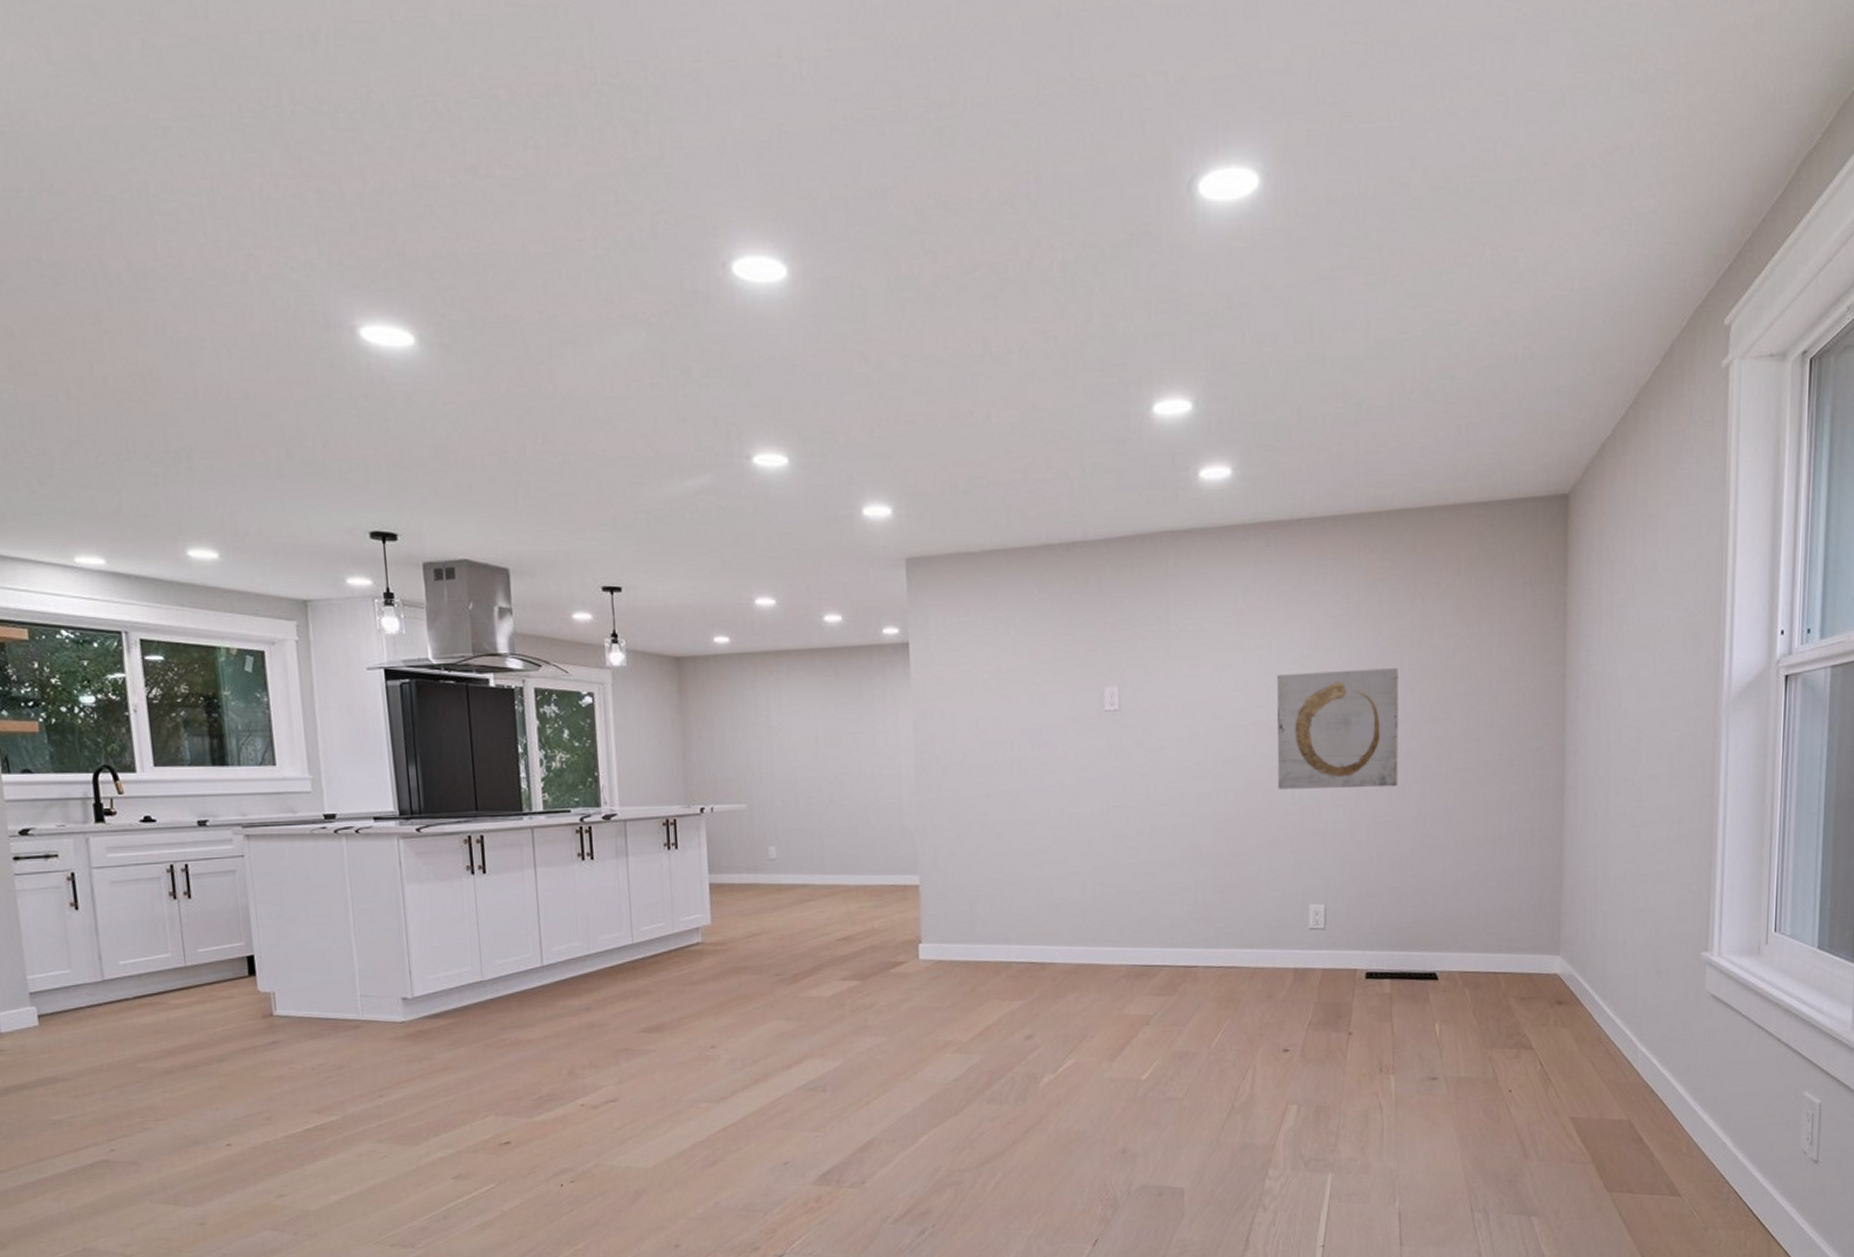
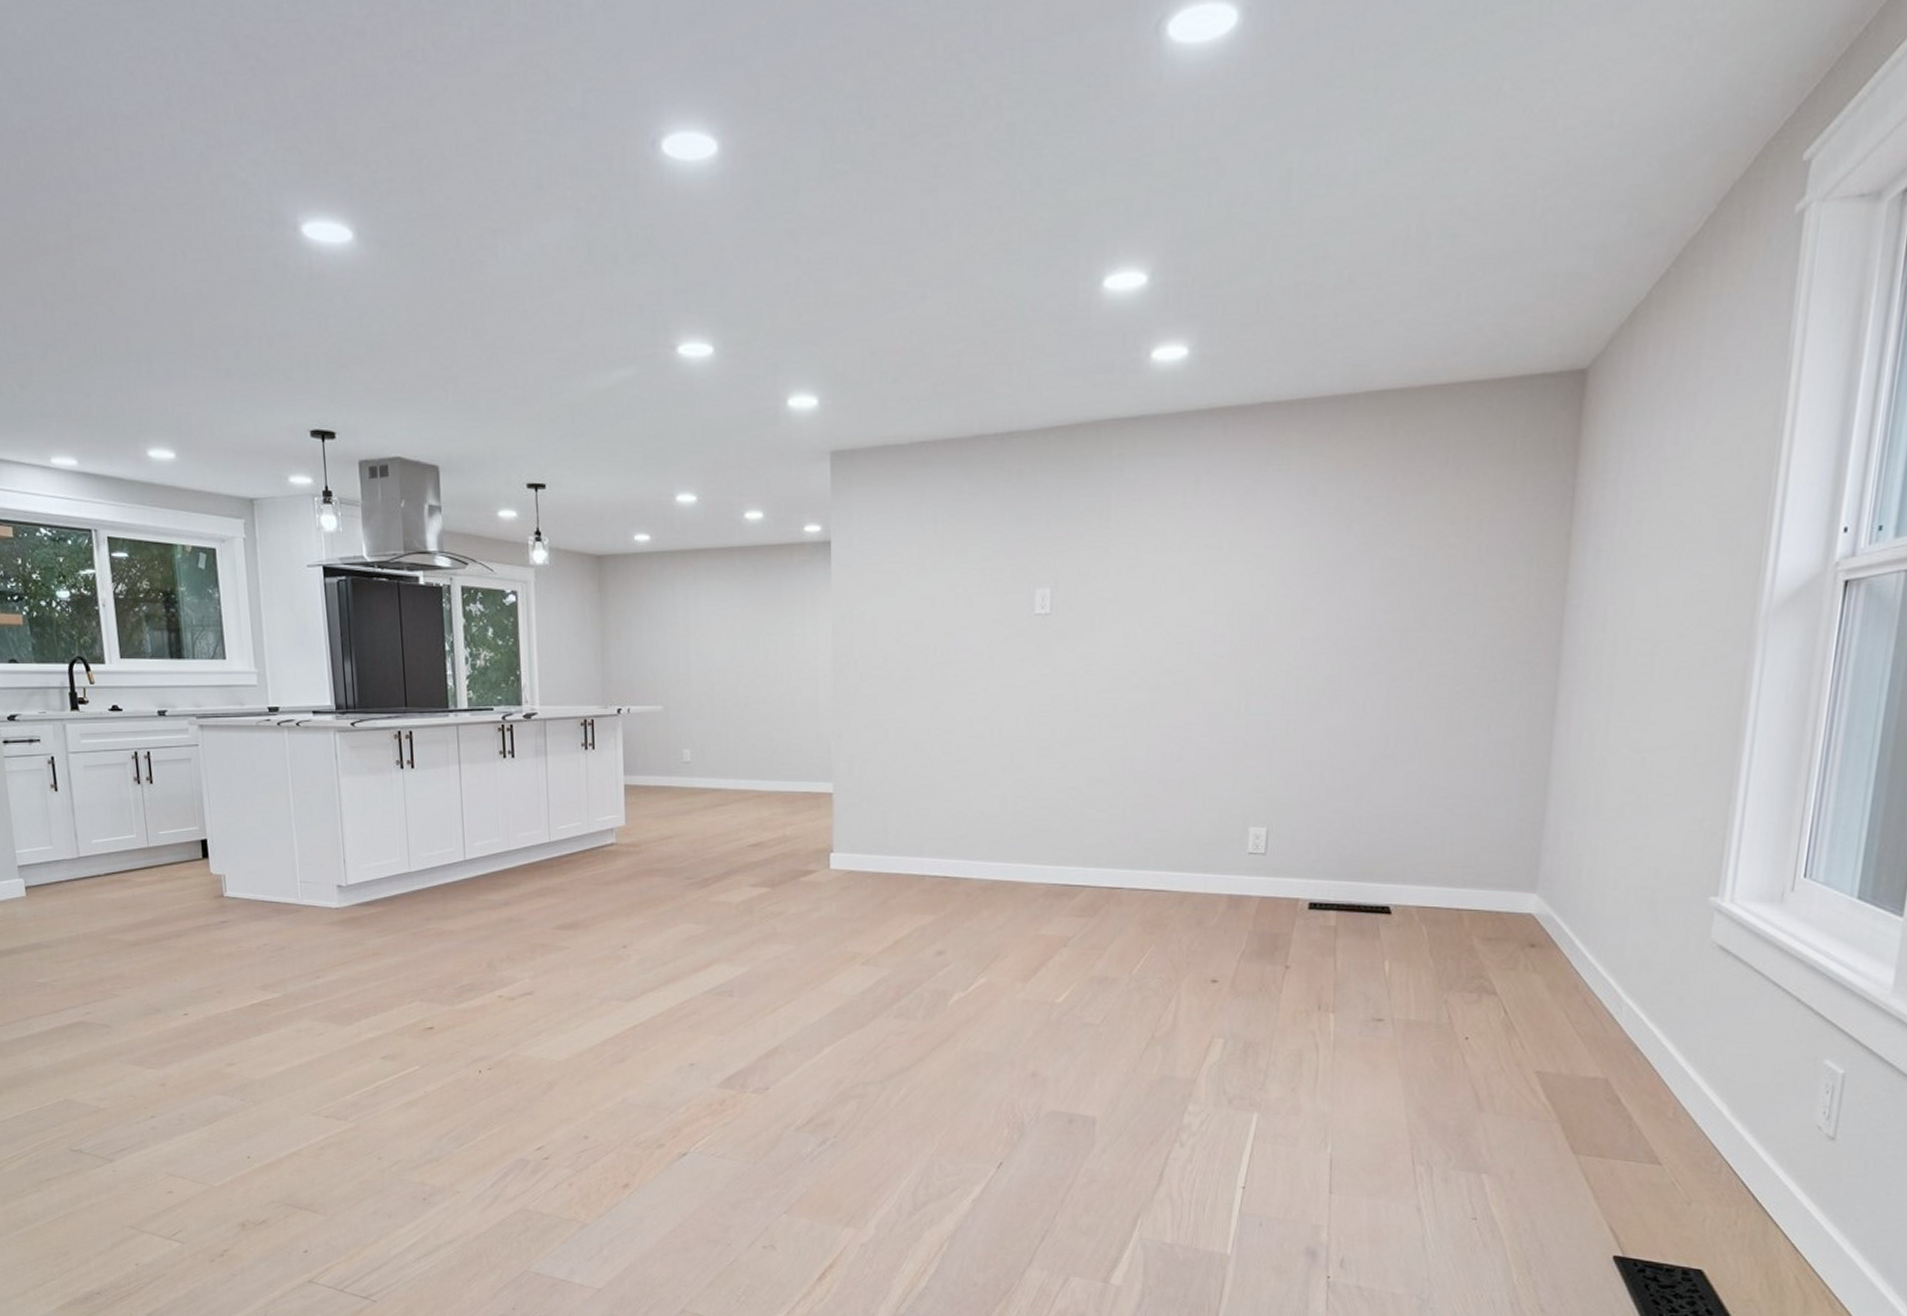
wall art: present [1277,668,1398,790] -> none [1221,570,1367,702]

